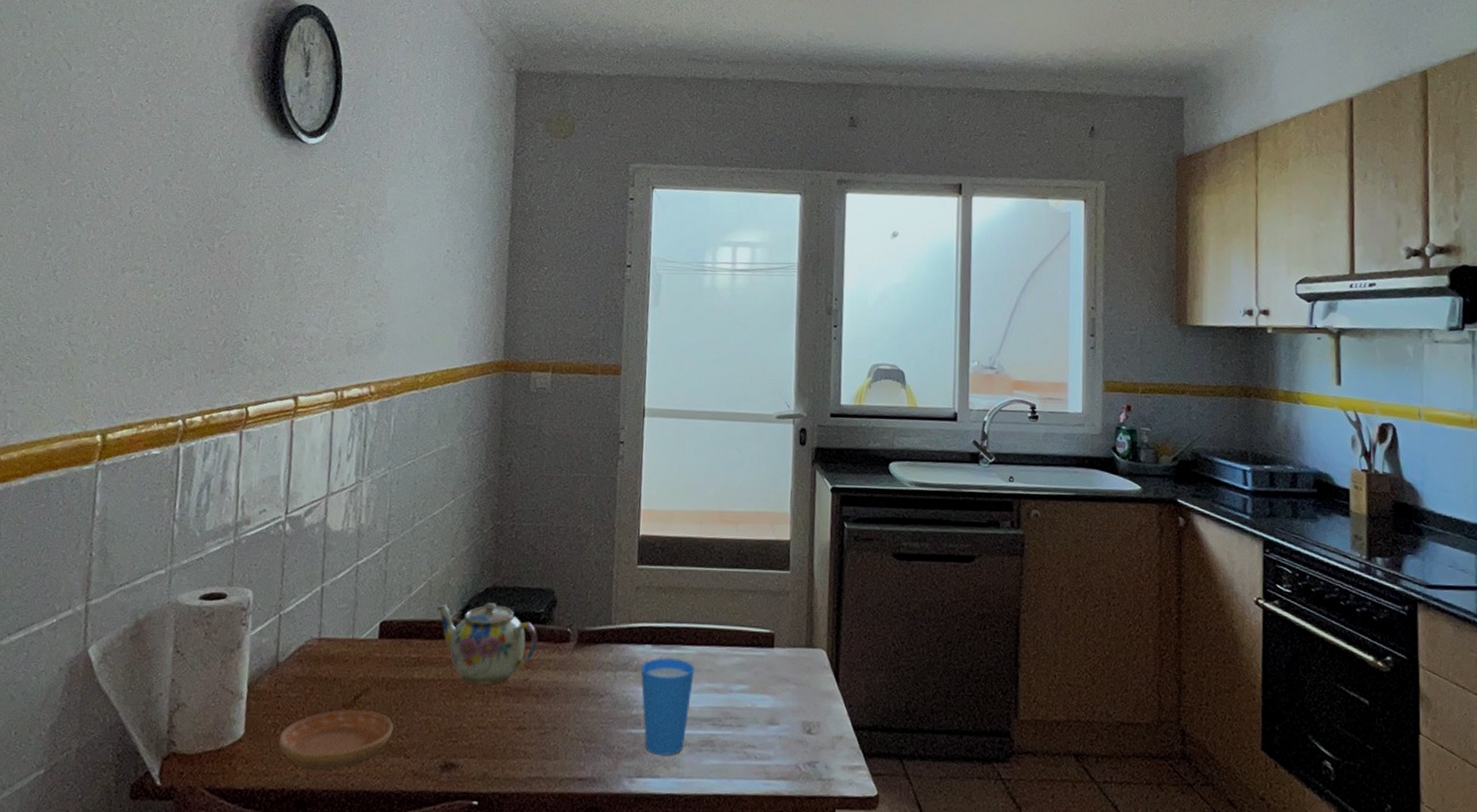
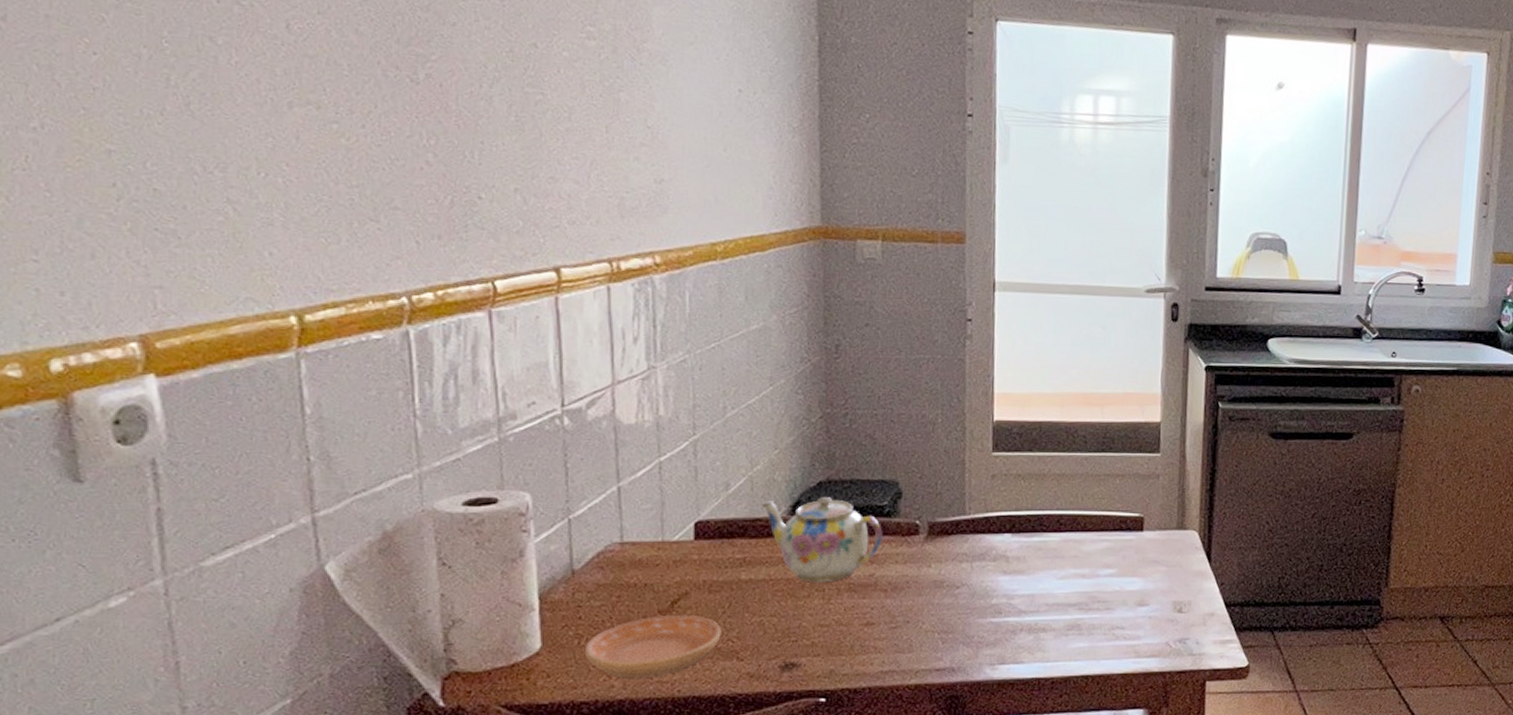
cup: present [640,658,694,755] -> none [999,546,1058,641]

